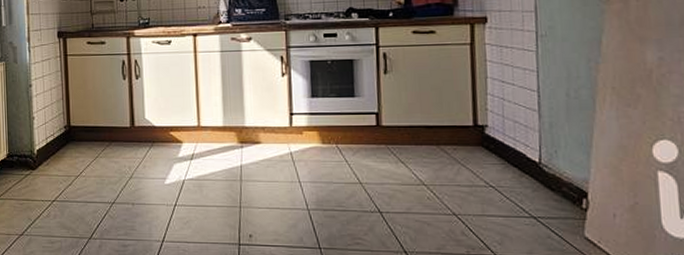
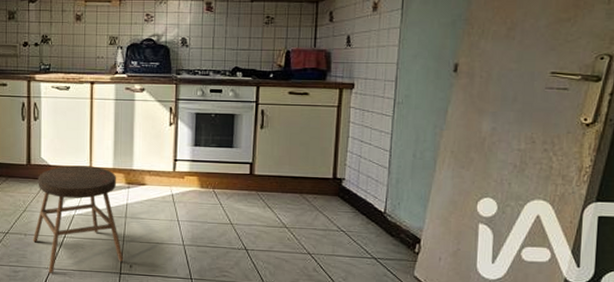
stool: none [141,125,242,247] -> present [32,165,124,273]

